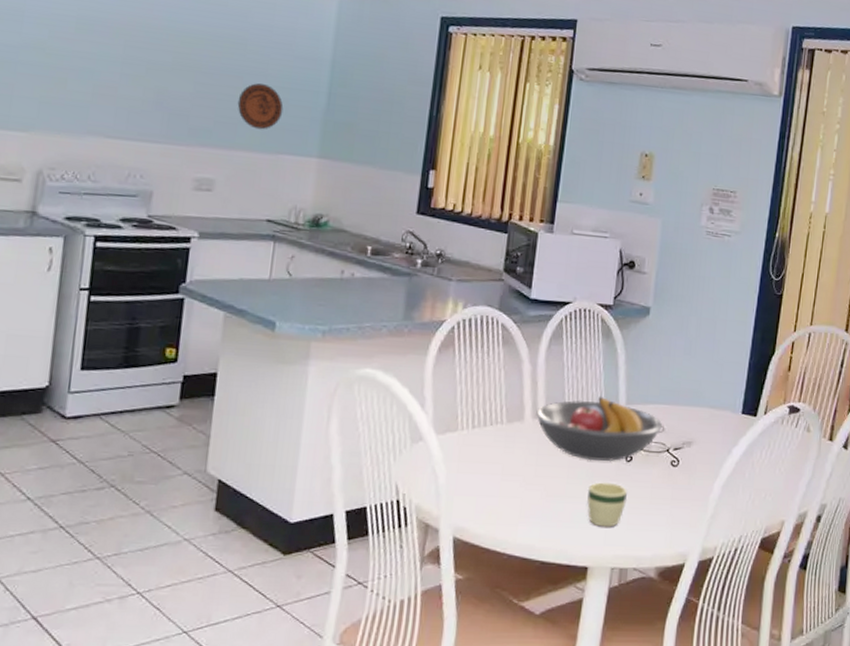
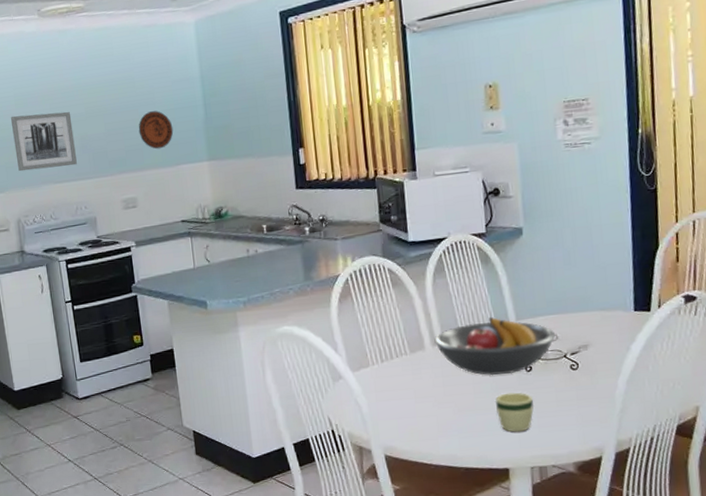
wall art: none [57,40,152,122] -> present [10,111,77,172]

